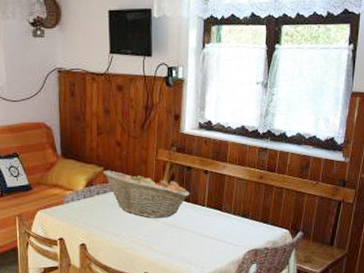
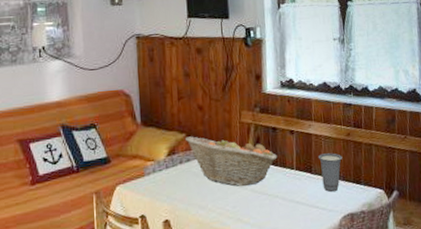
cup: none [230,193,253,230] -> present [319,153,343,193]

